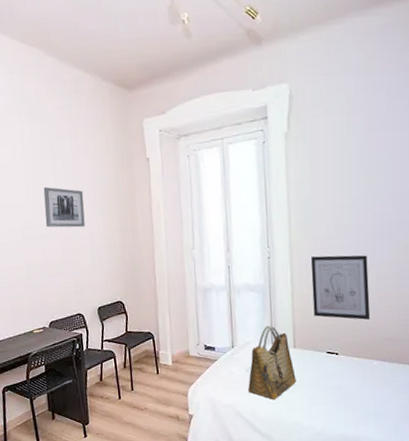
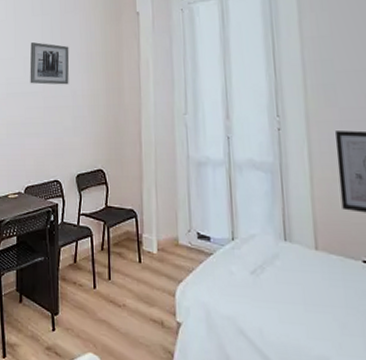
grocery bag: present [248,325,296,400] -> none [253,215,320,319]

